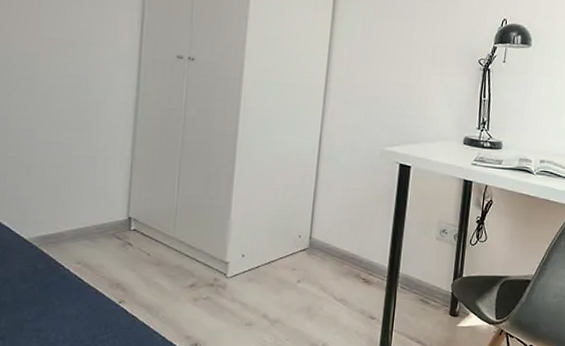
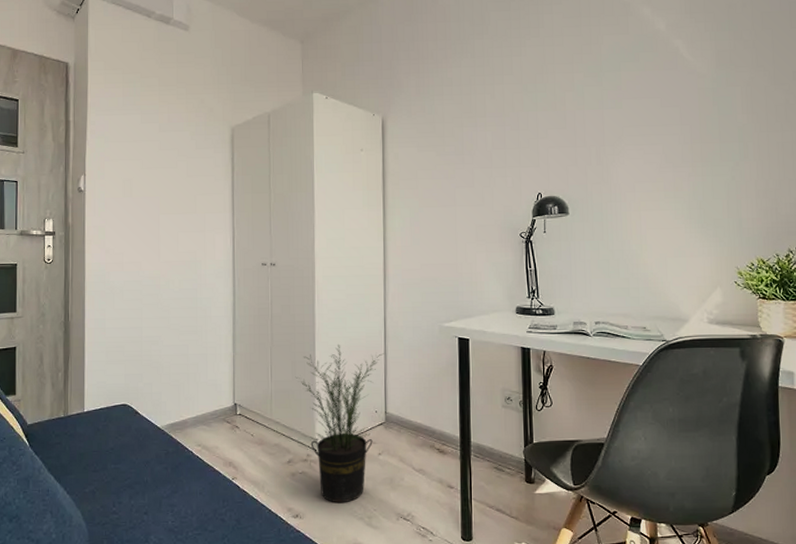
potted plant: none [209,160,317,332] -> present [296,345,385,503]

